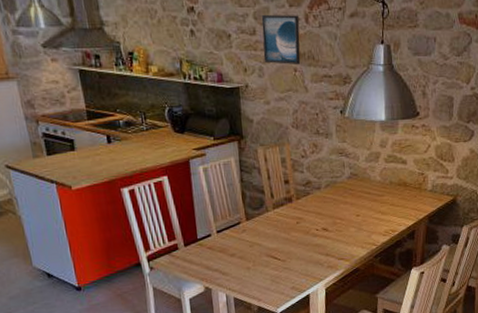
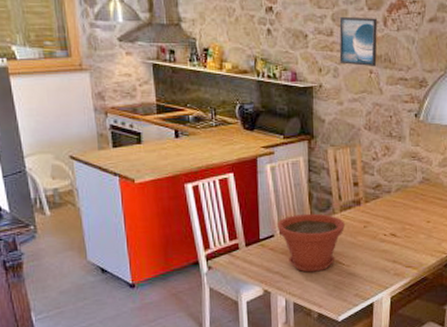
plant pot: none [213,212,279,269] -> present [276,213,346,272]

